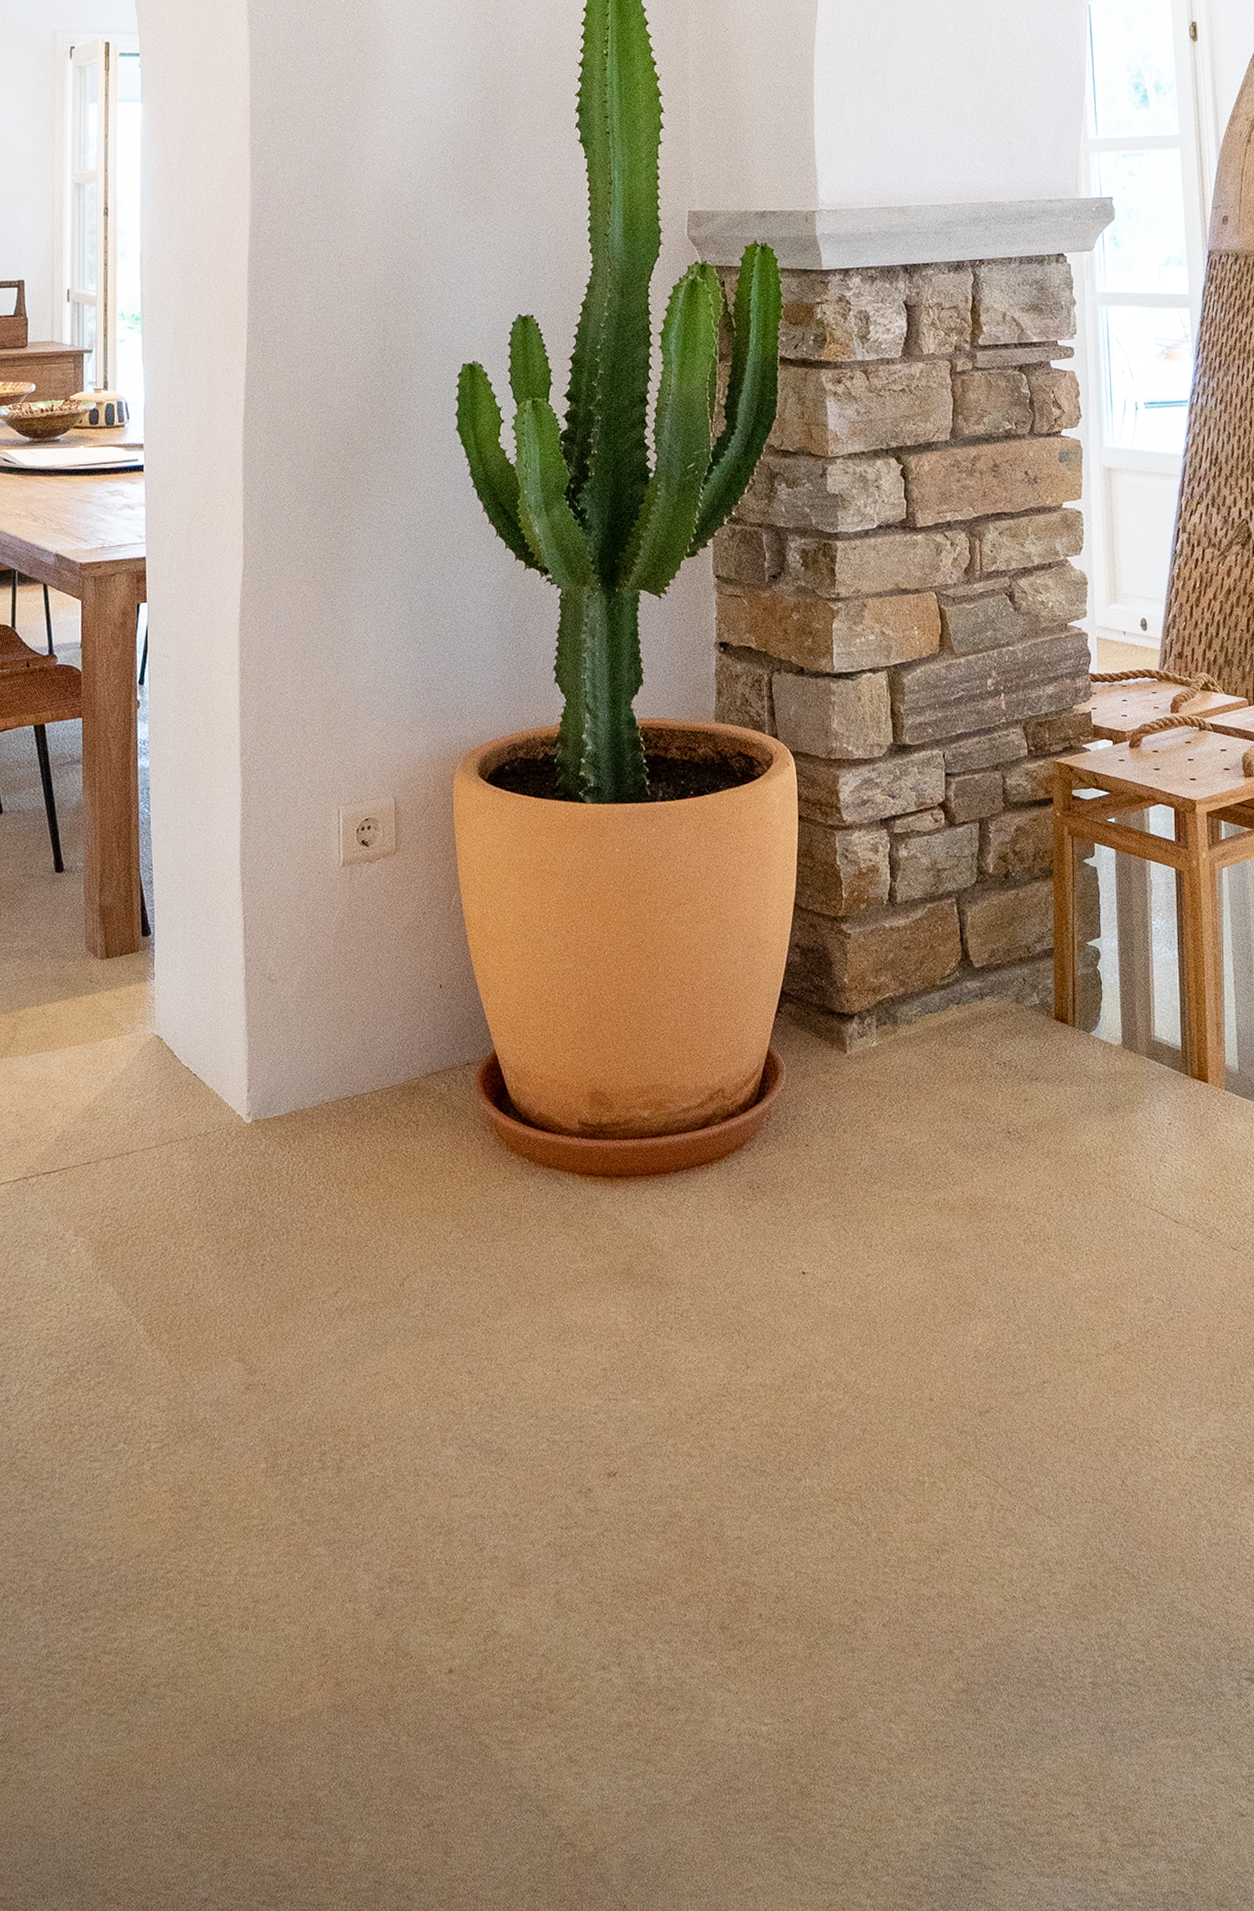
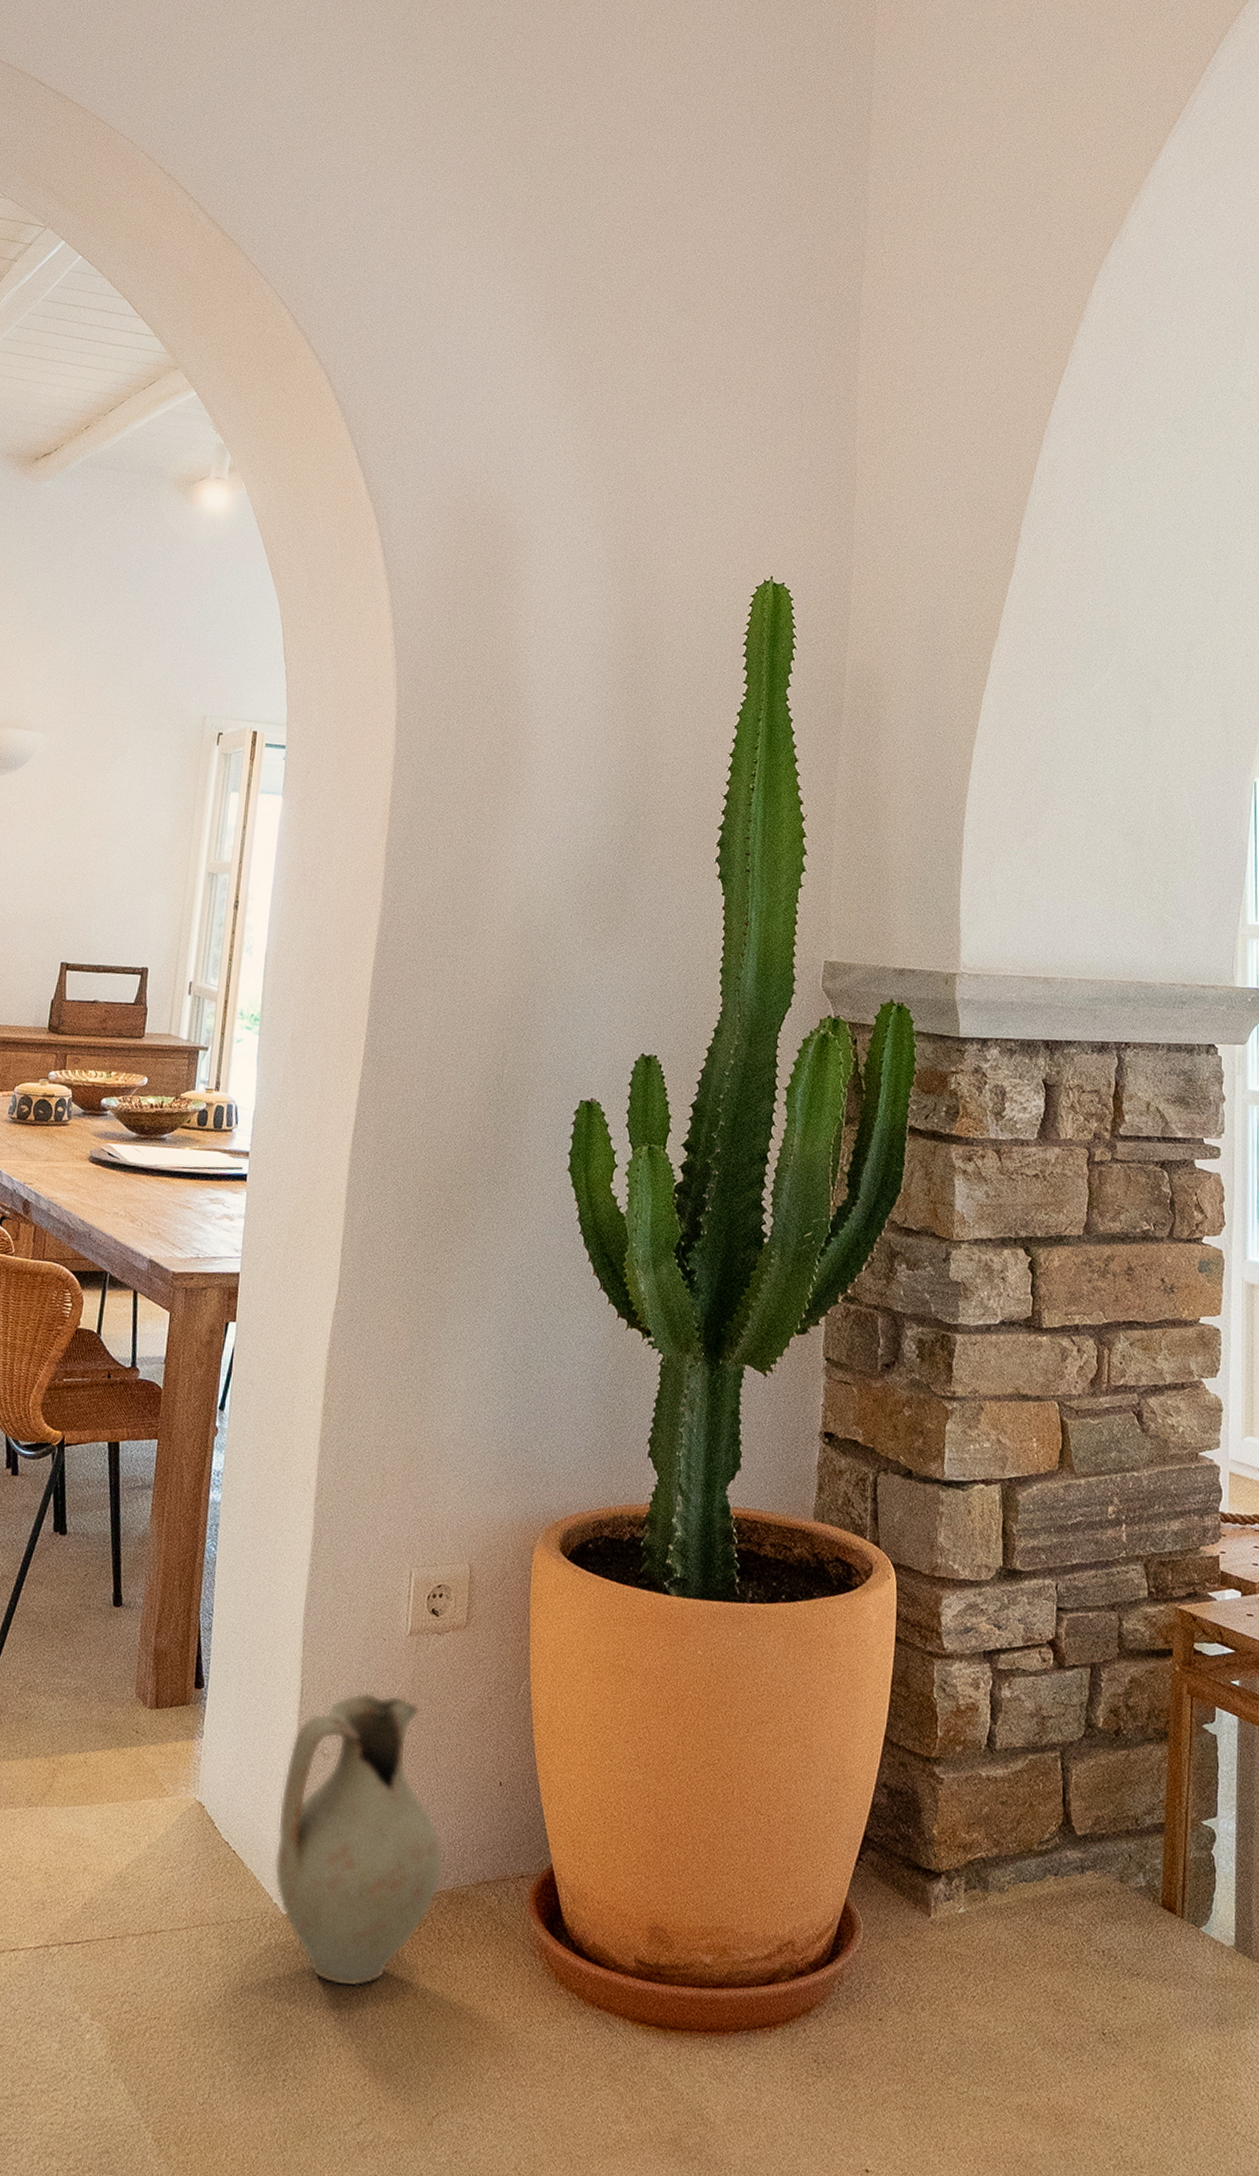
ceramic jug: none [233,920,393,1179] -> present [274,1691,444,1988]

